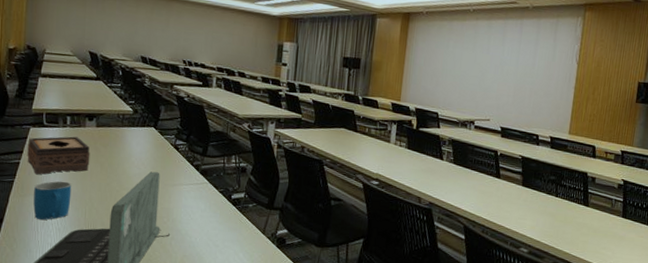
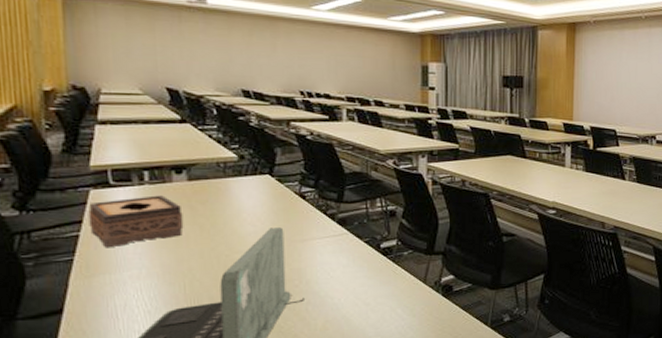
mug: present [33,181,72,220] -> none [105,252,162,304]

